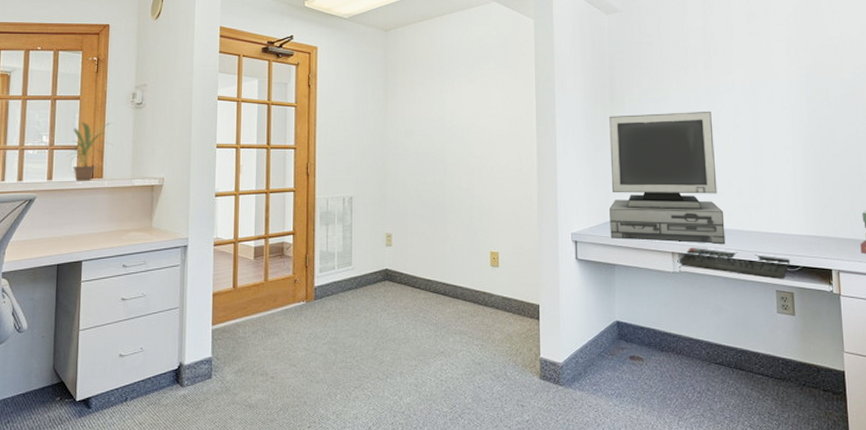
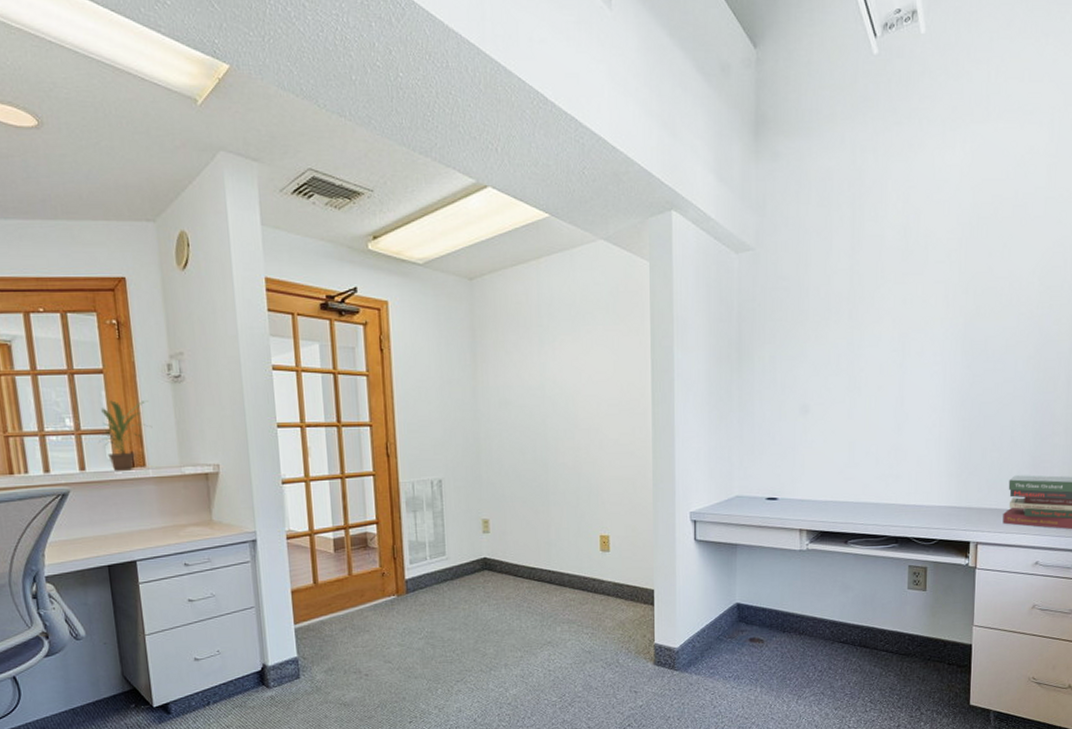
computer: present [609,112,726,244] -> none [733,370,859,519]
computer keyboard: present [679,246,791,278] -> none [807,522,927,552]

